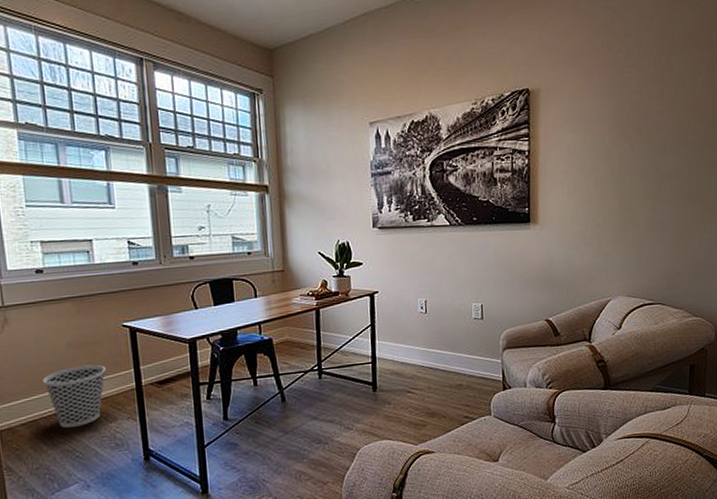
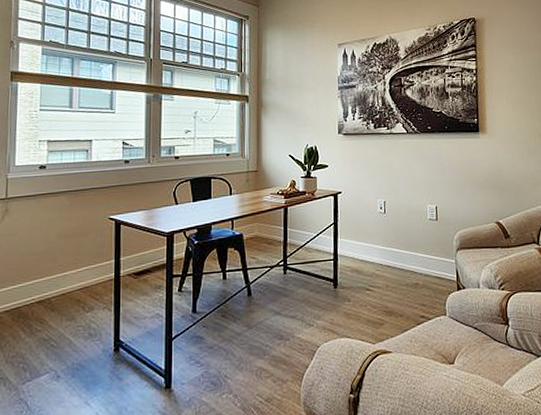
wastebasket: present [43,364,106,428] -> none [31,254,89,316]

